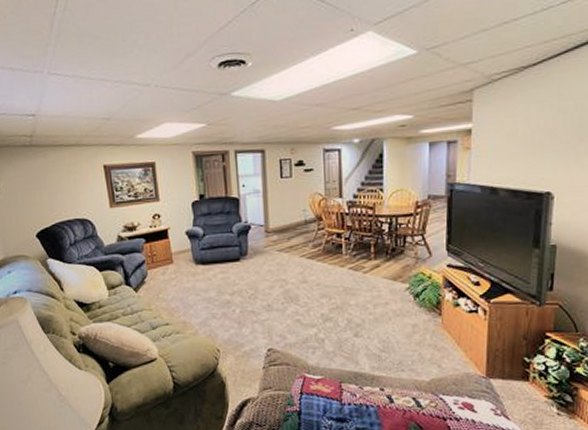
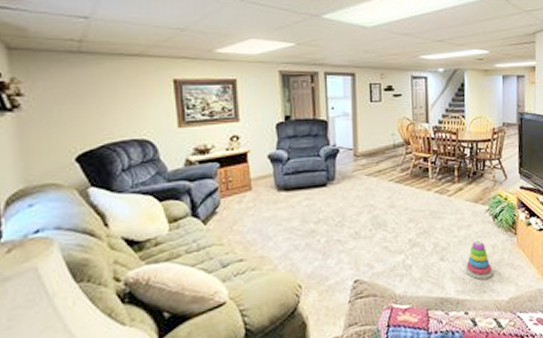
stacking toy: none [381,318,412,358] -> present [465,240,493,280]

